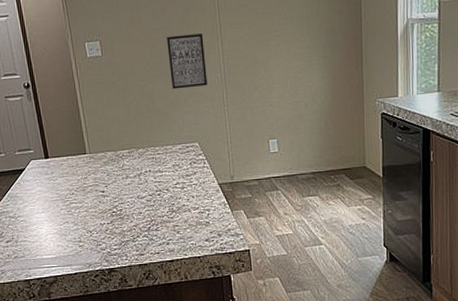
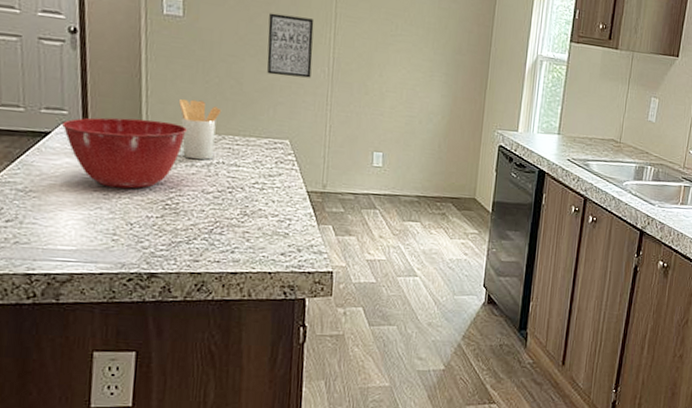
mixing bowl: none [31,145,119,205] -> present [62,117,187,189]
utensil holder: none [110,122,142,172] -> present [179,99,222,160]

